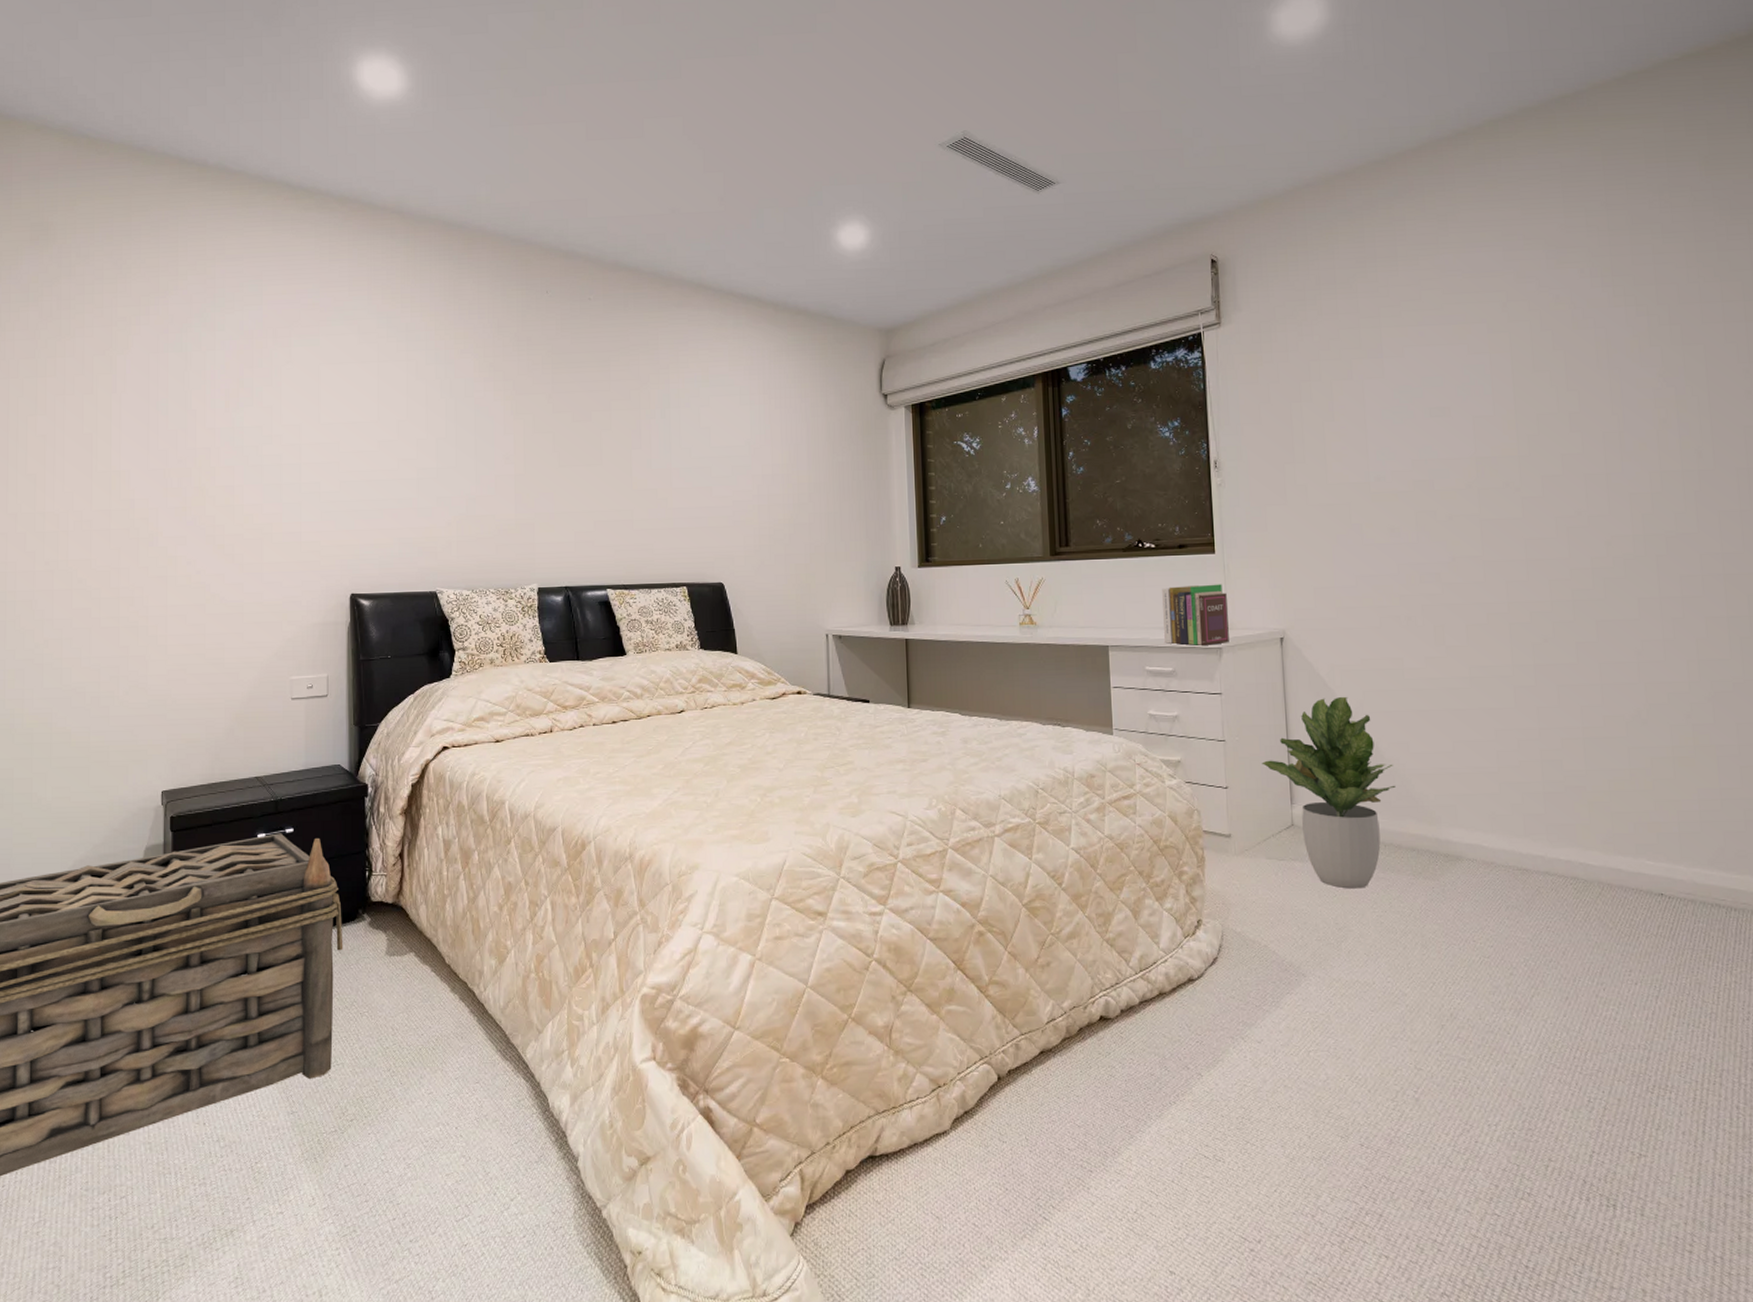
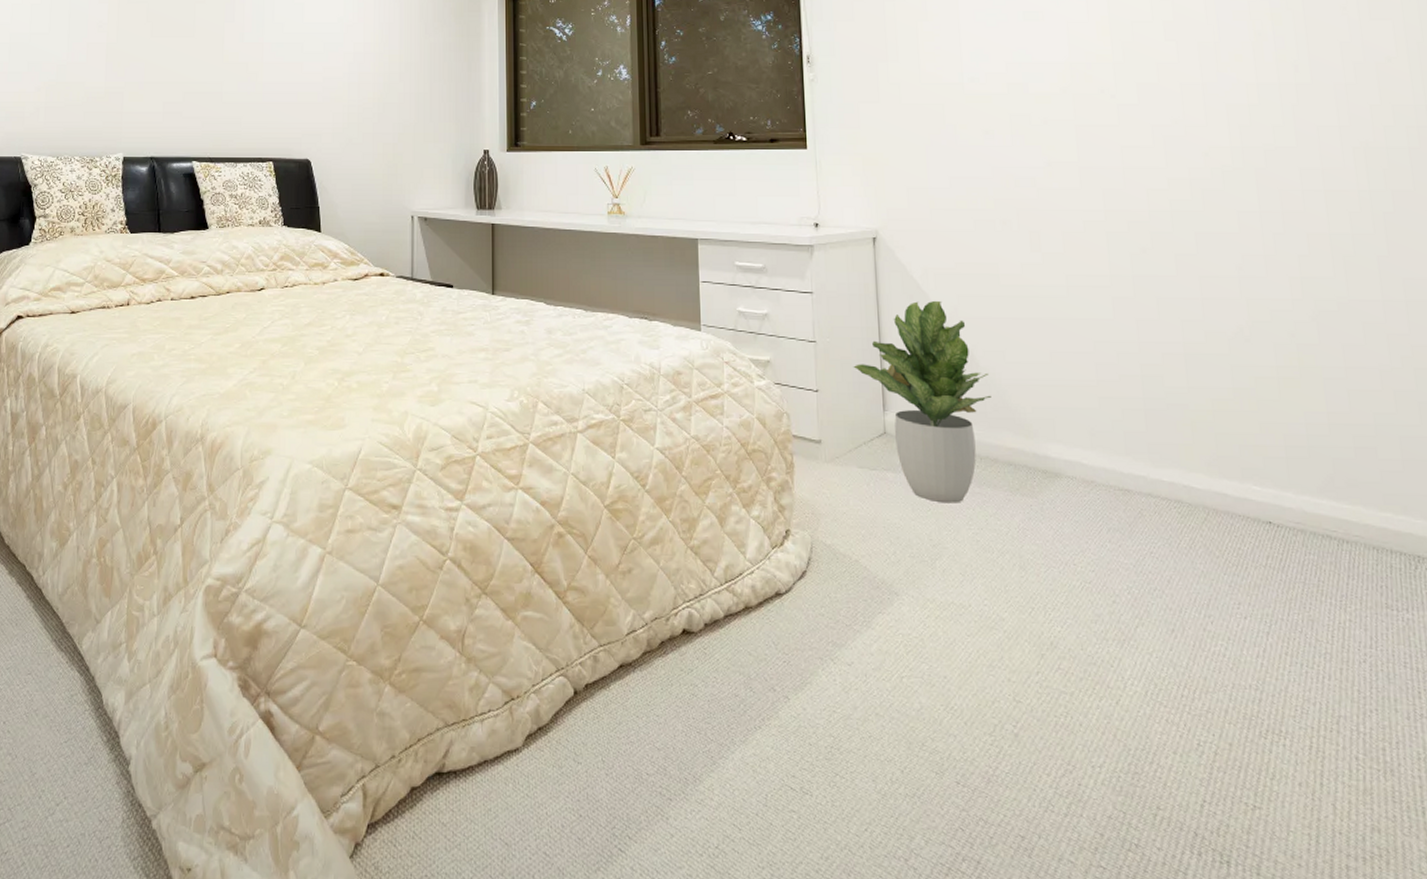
books: present [1161,584,1229,645] -> none [752,180,821,242]

